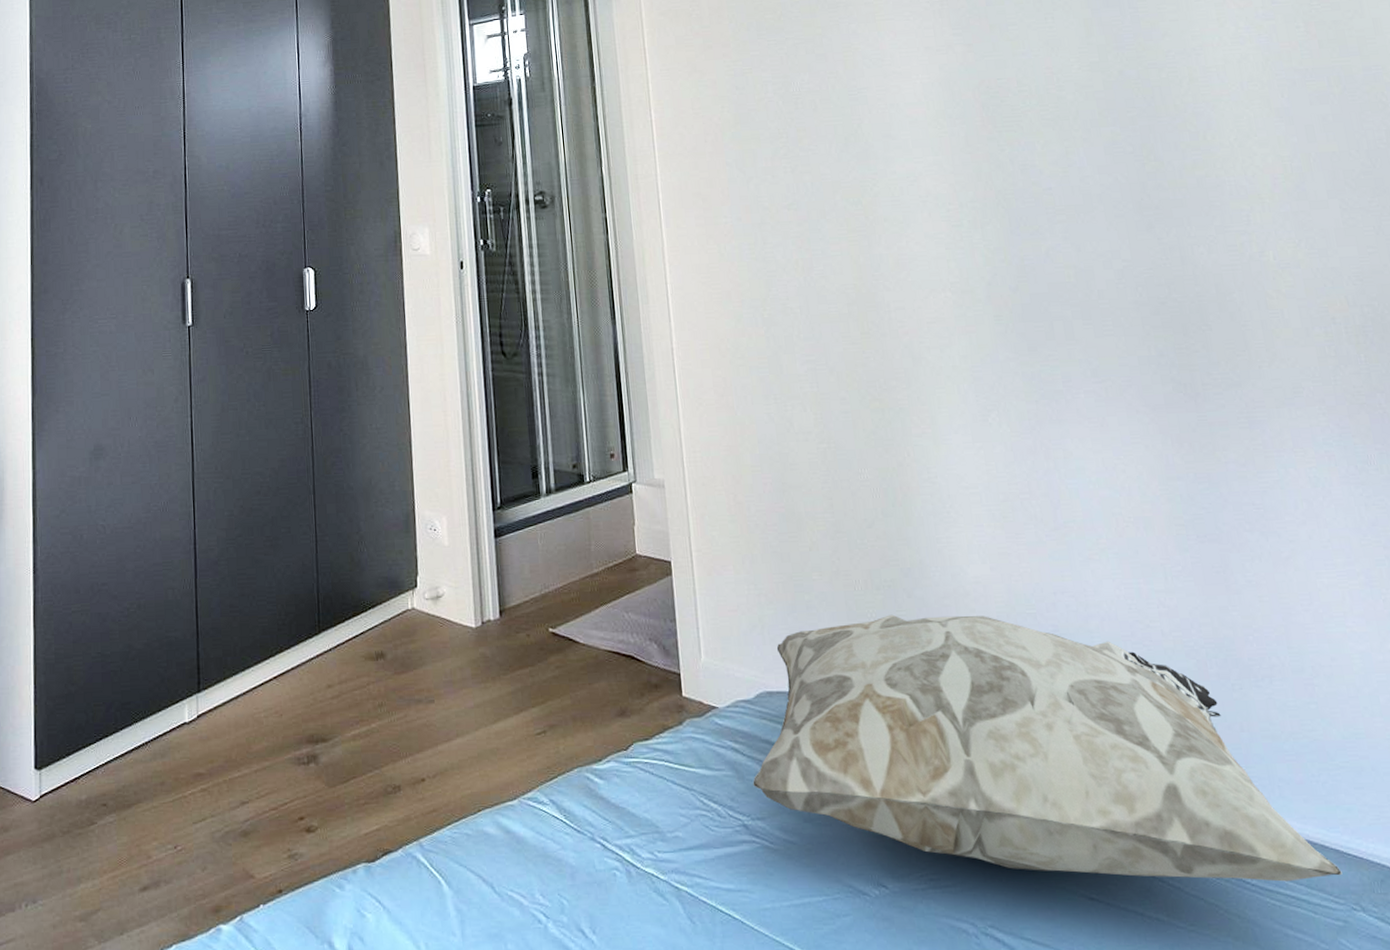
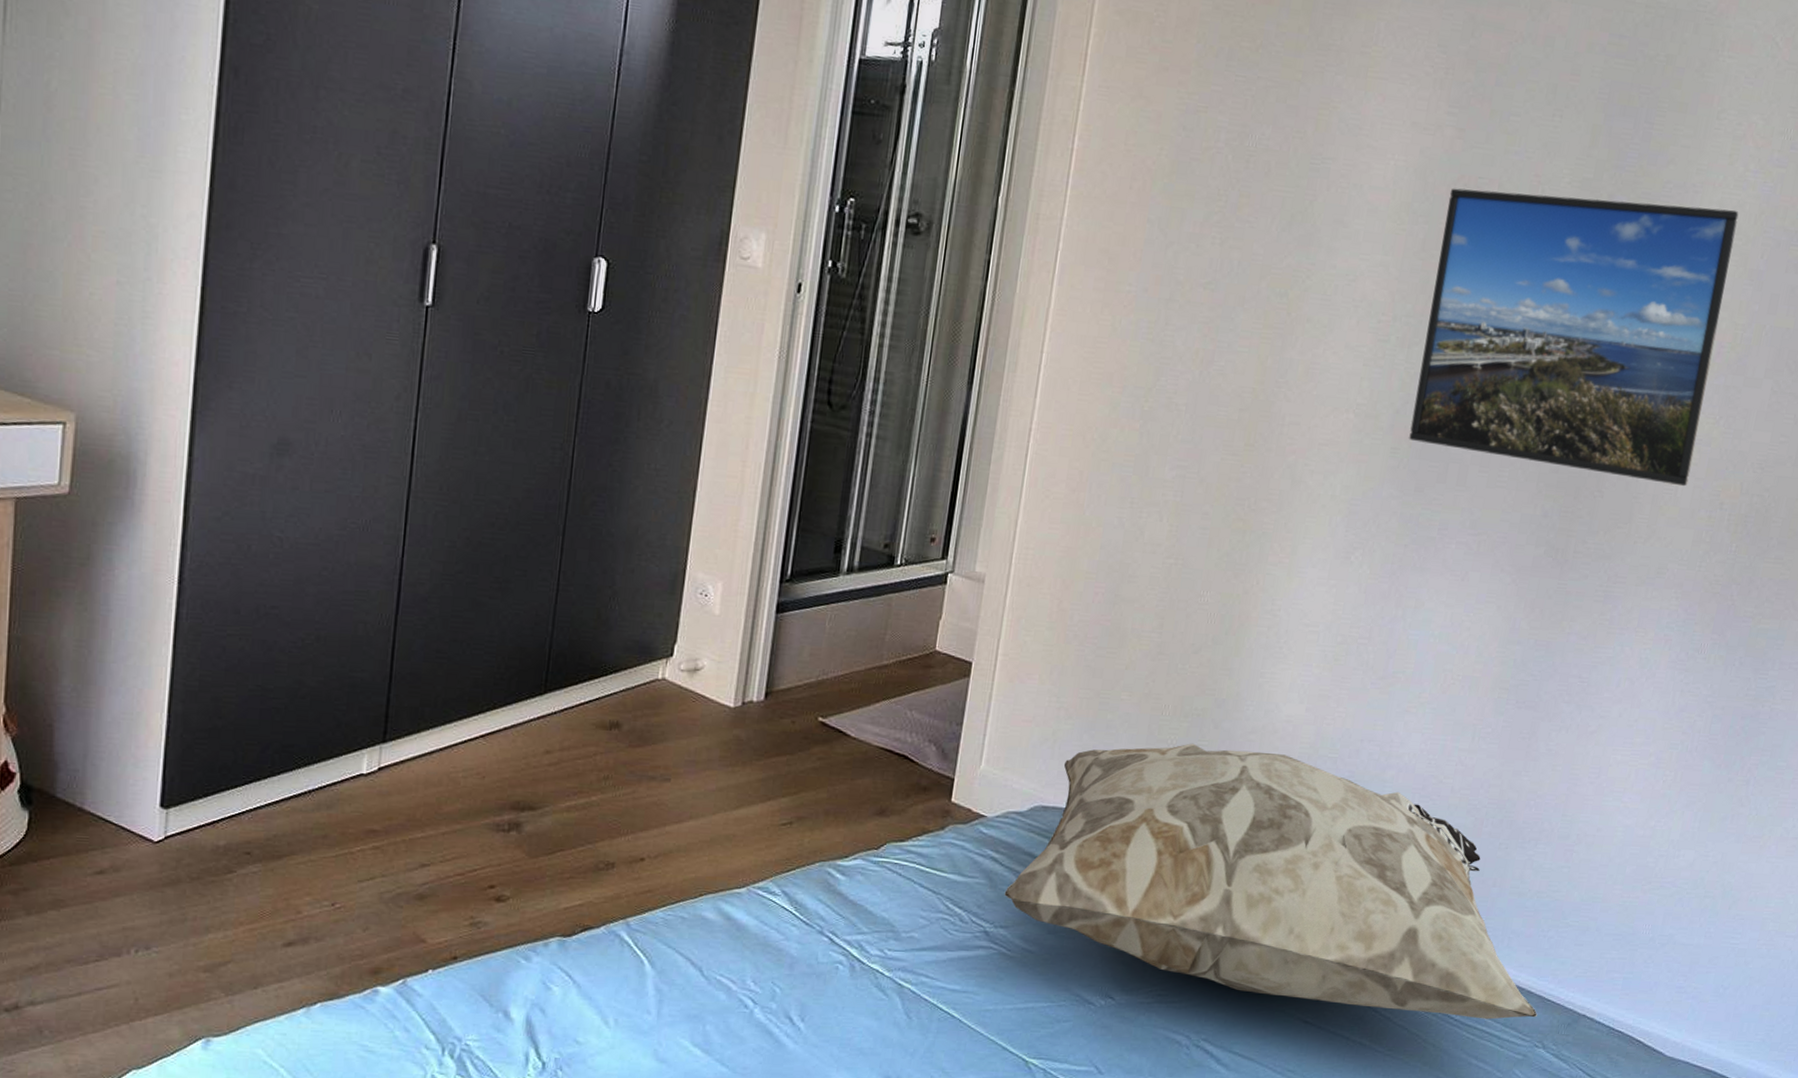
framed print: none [975,63,1292,309] -> present [1409,188,1739,487]

